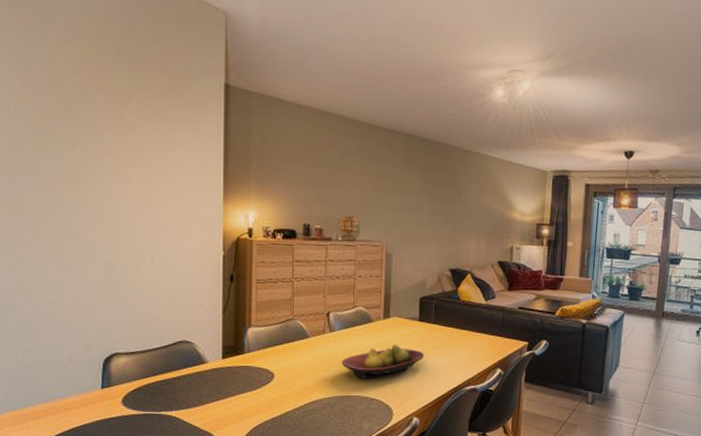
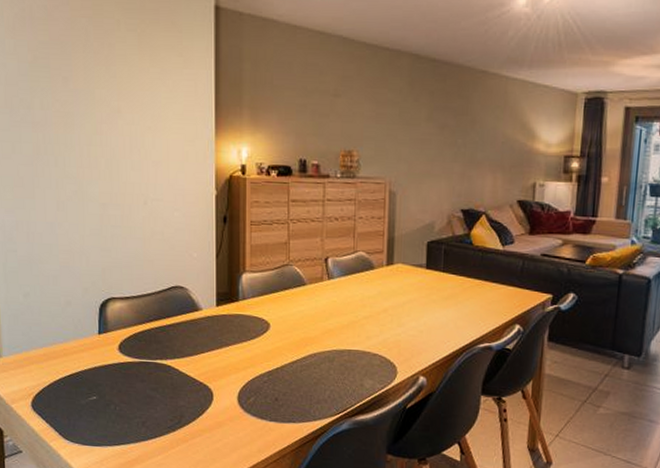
fruit bowl: present [341,345,425,379] -> none [340,295,433,332]

